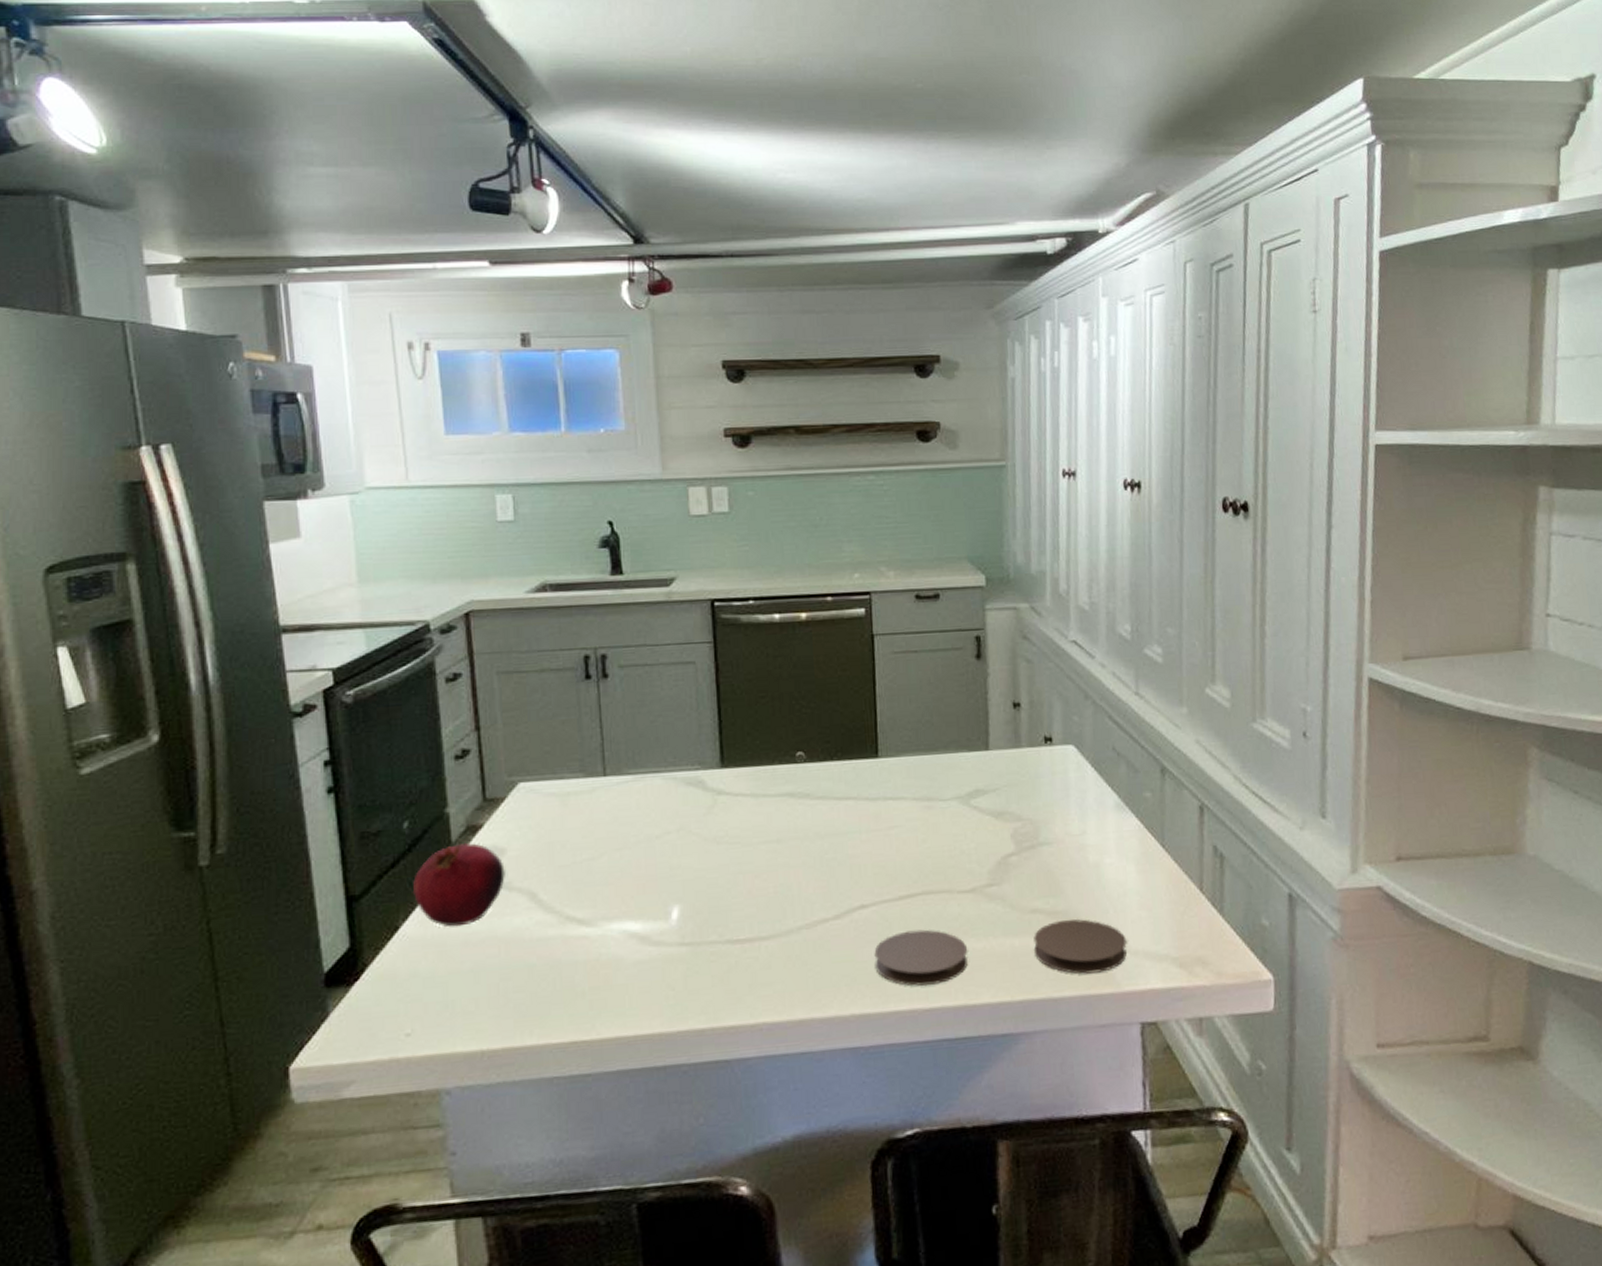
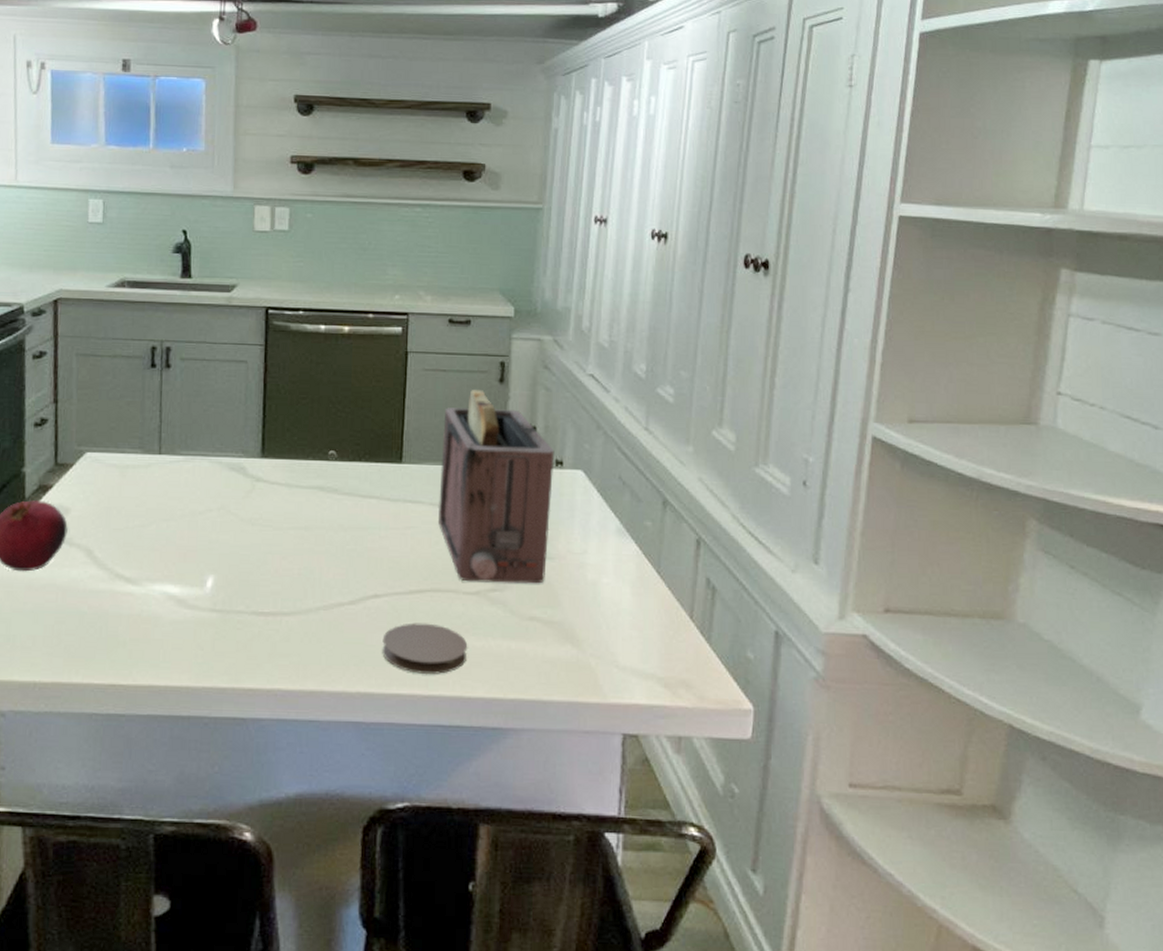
toaster: none [920,669,1044,880] -> present [438,390,555,584]
coaster: present [1033,919,1127,974] -> none [528,631,616,683]

